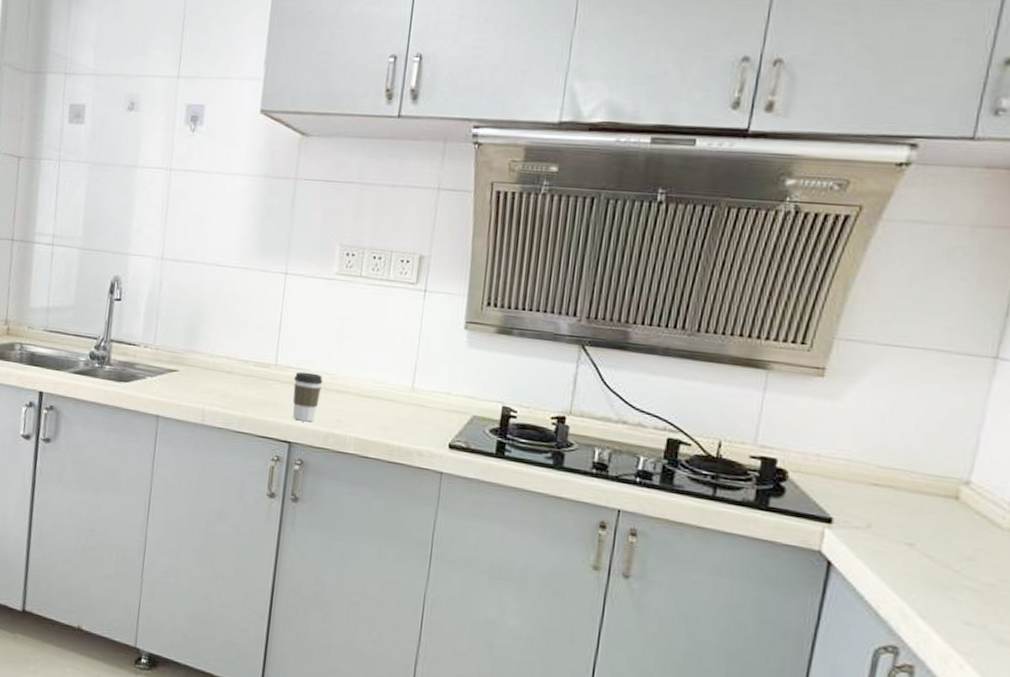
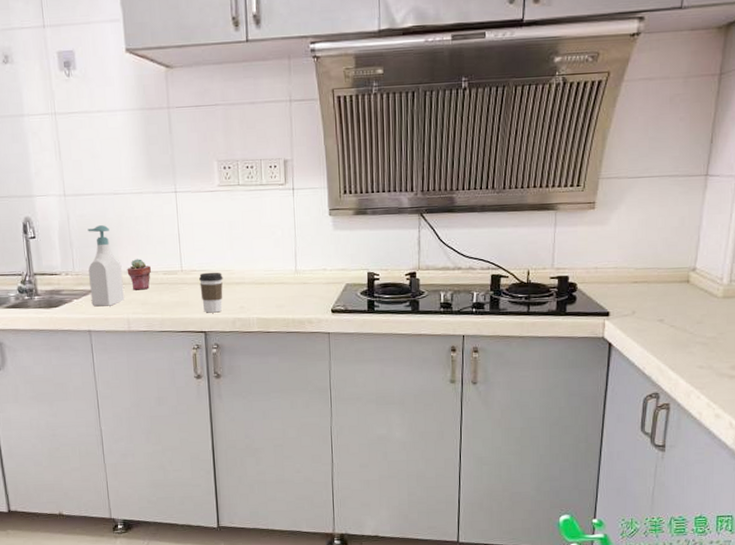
soap bottle: none [166,297,209,392] -> present [88,225,124,307]
potted succulent: none [213,342,241,380] -> present [127,259,151,291]

